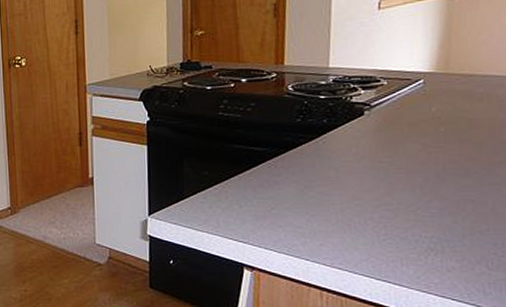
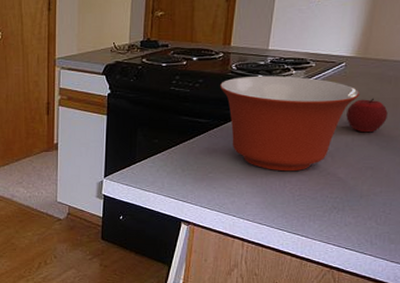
mixing bowl: none [275,96,447,207] -> present [219,75,361,172]
apple: none [432,118,484,160] -> present [346,98,388,133]

